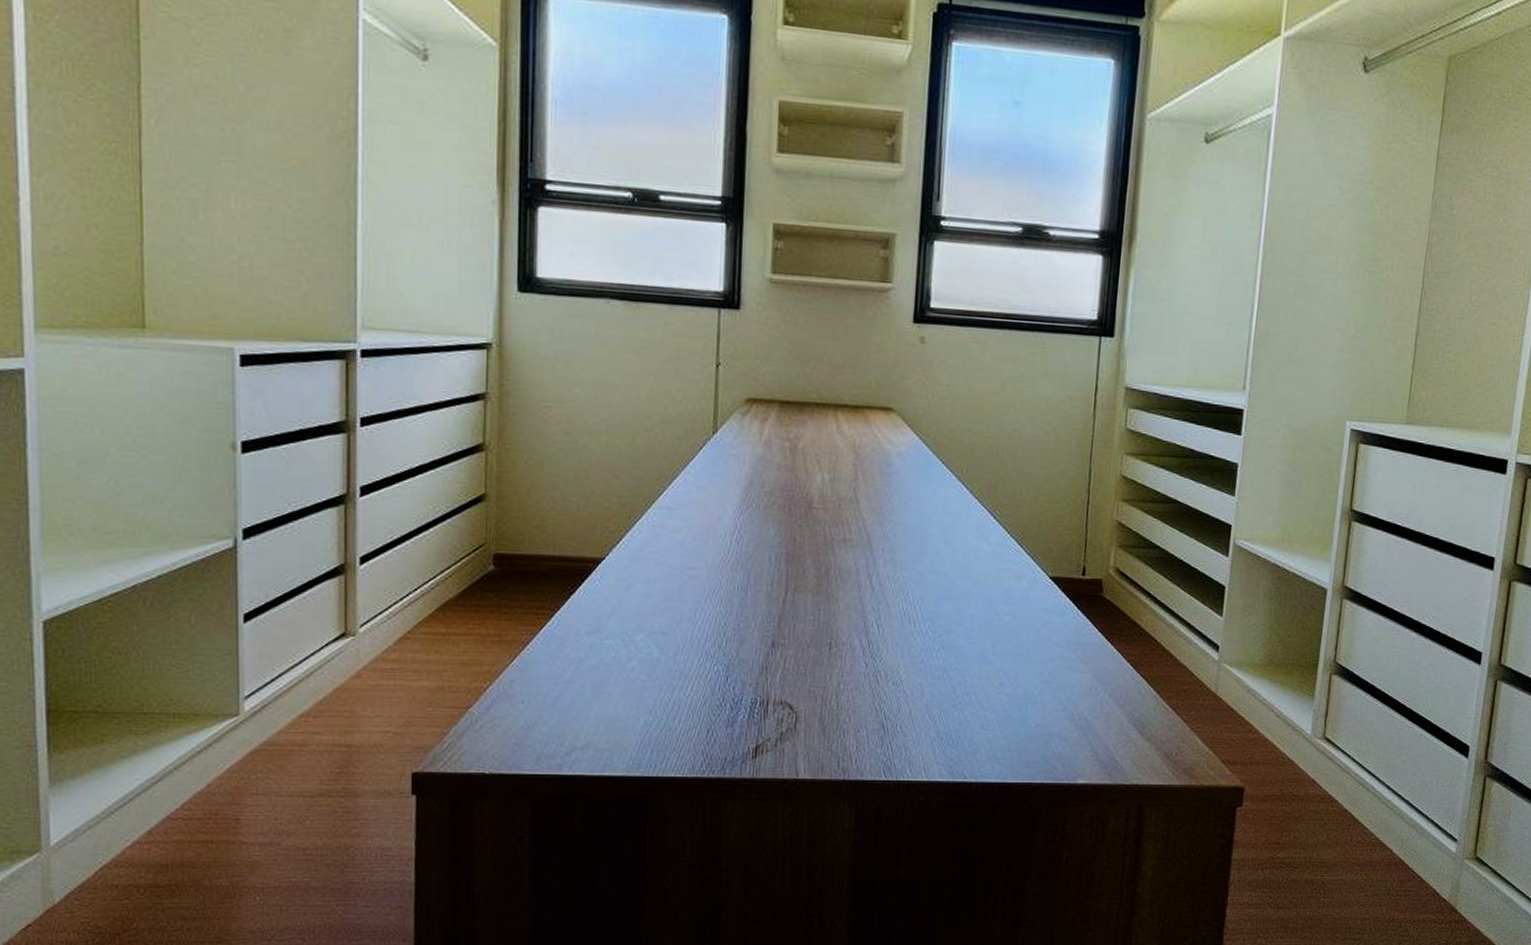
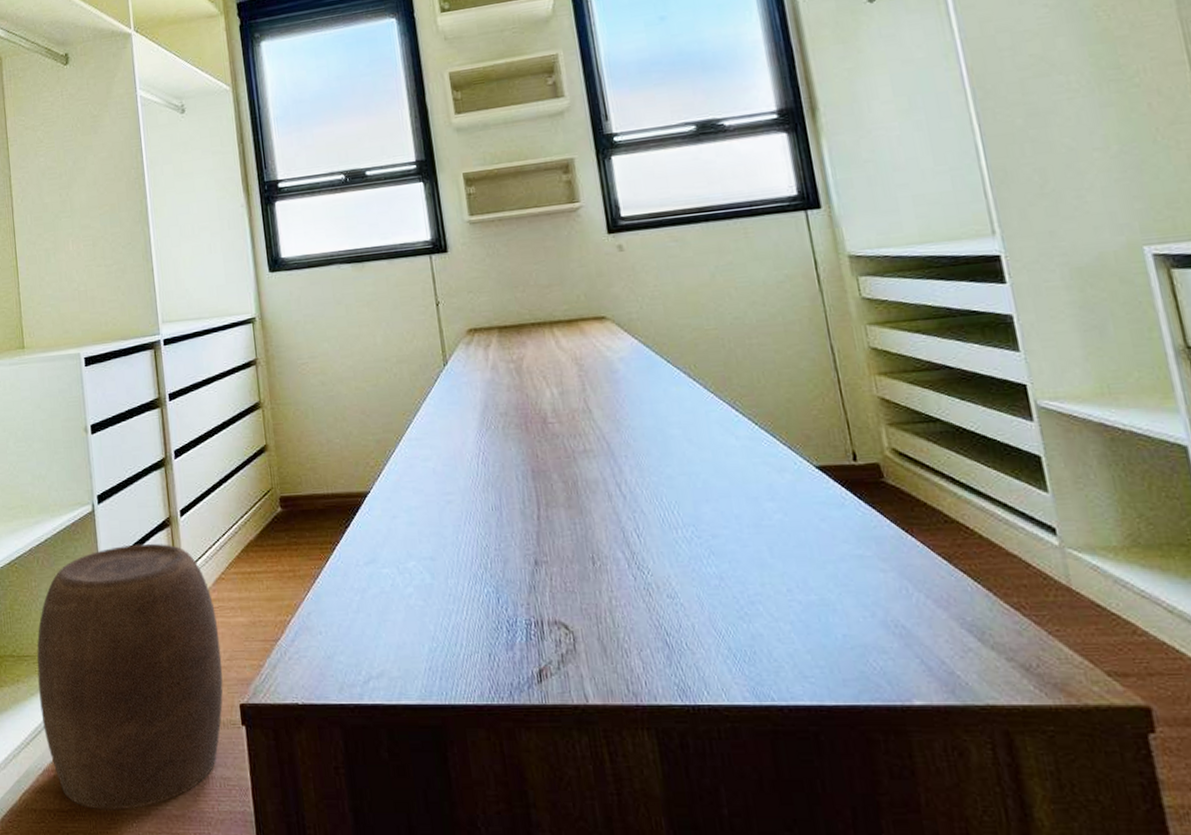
stool: none [133,591,395,884] -> present [37,543,223,811]

